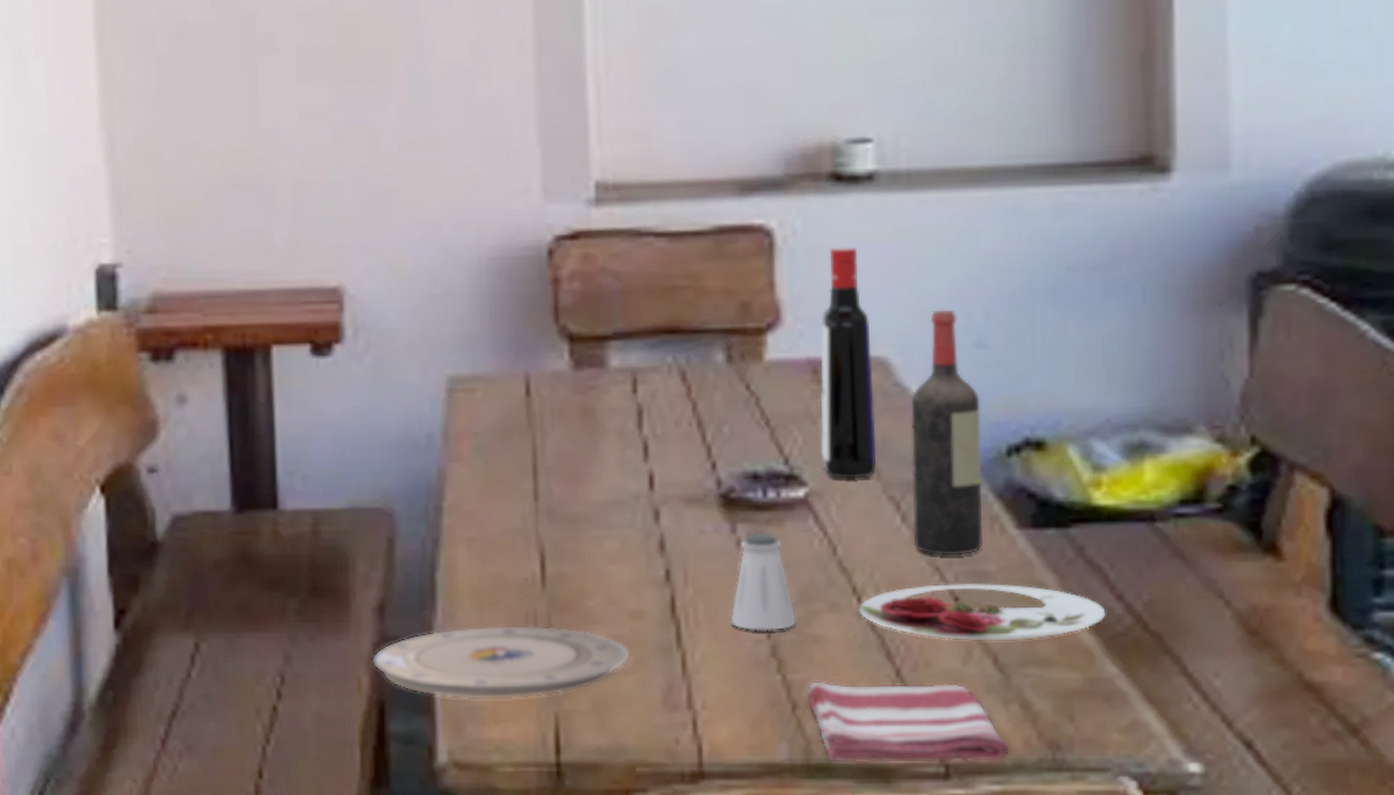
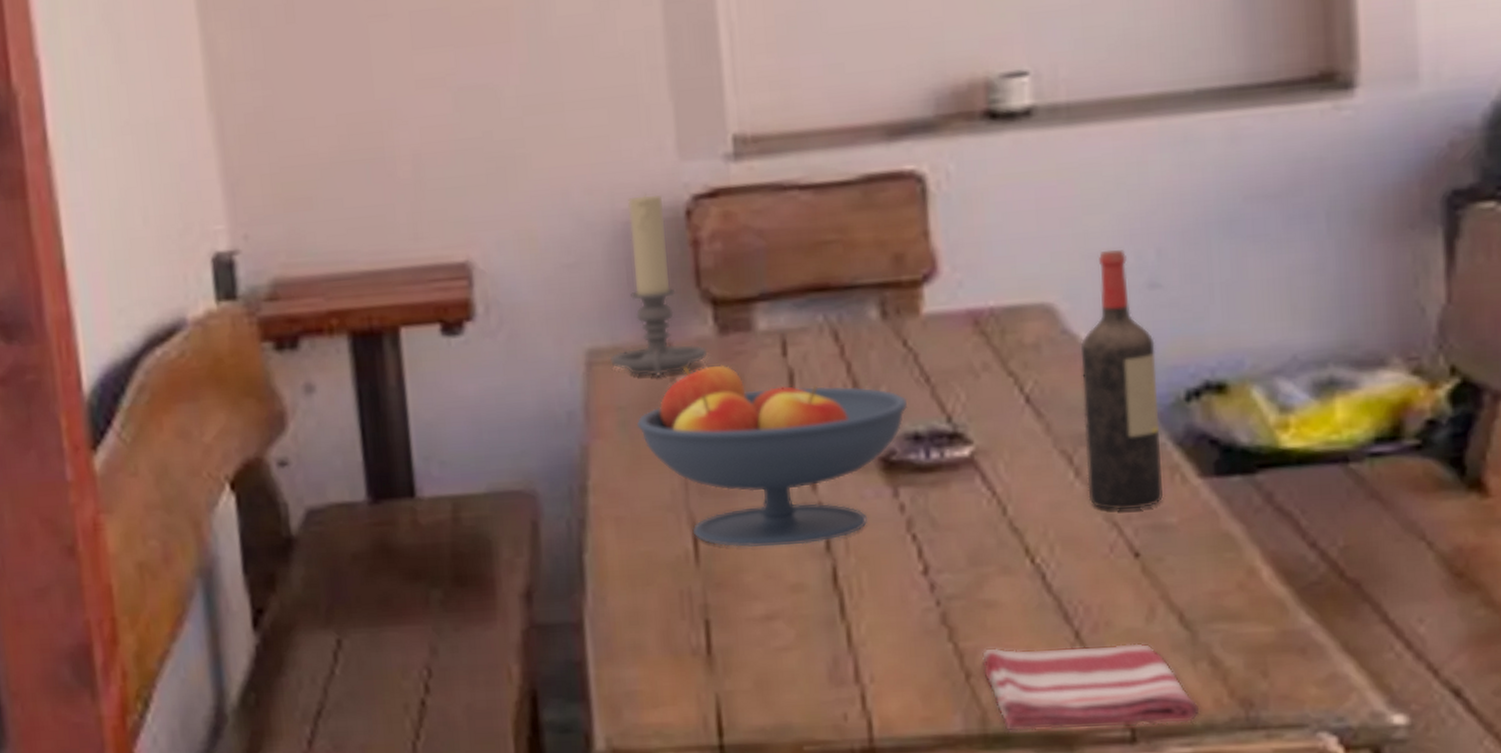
plate: present [371,625,631,700] -> none [521,604,792,684]
candle holder: none [469,231,561,407] -> present [609,193,707,378]
fruit bowl: none [492,397,749,574] -> present [636,365,908,548]
saltshaker: present [730,533,796,631] -> none [896,495,967,599]
liquor bottle: present [820,246,877,480] -> none [980,188,1047,435]
plate: present [859,584,1106,641] -> none [1032,537,1299,599]

